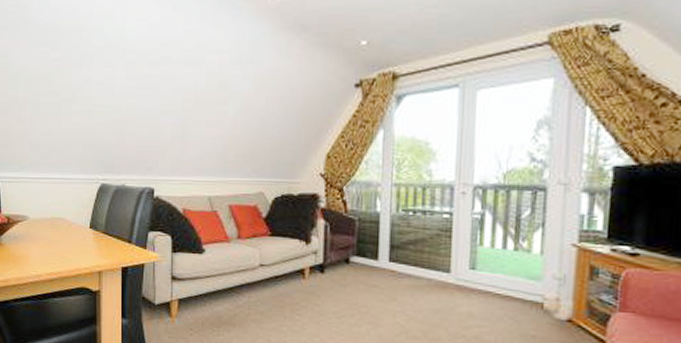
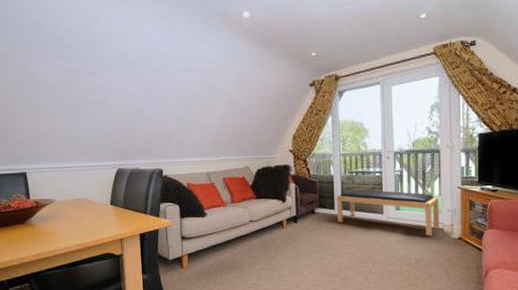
bench: none [381,235,540,313] -> present [336,189,439,236]

